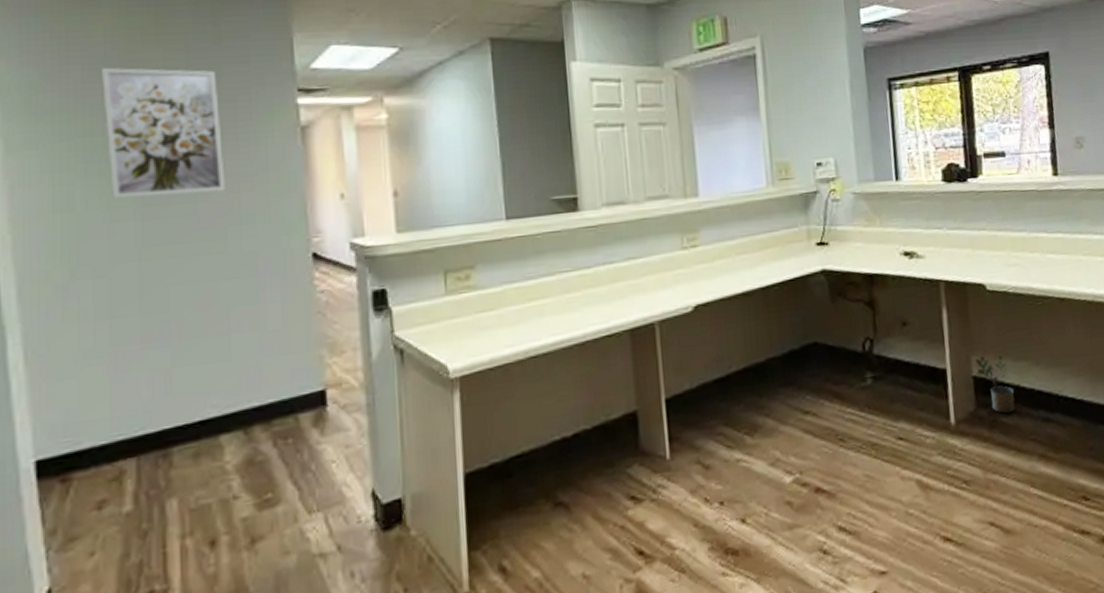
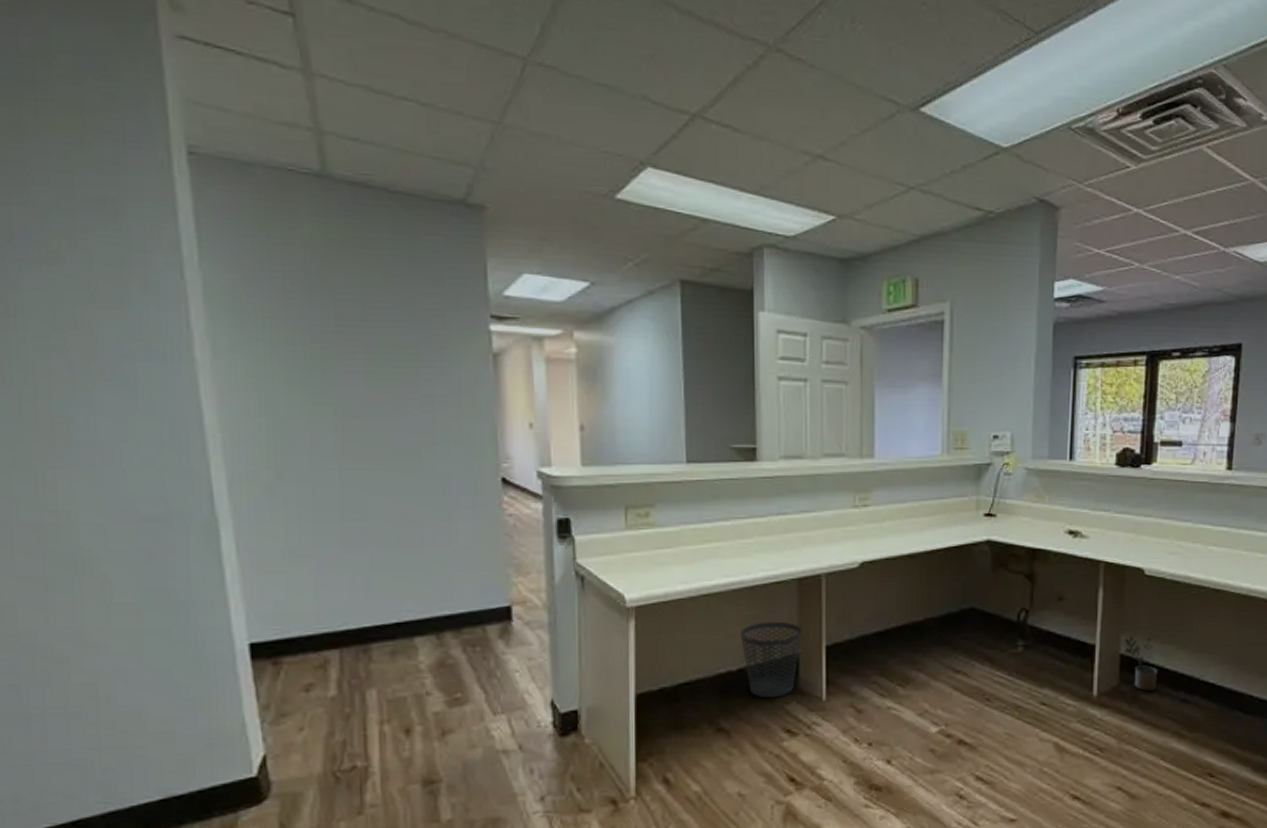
wall art: present [102,67,226,199] -> none [302,277,421,410]
wastebasket: none [573,377,639,464] -> present [740,621,802,699]

